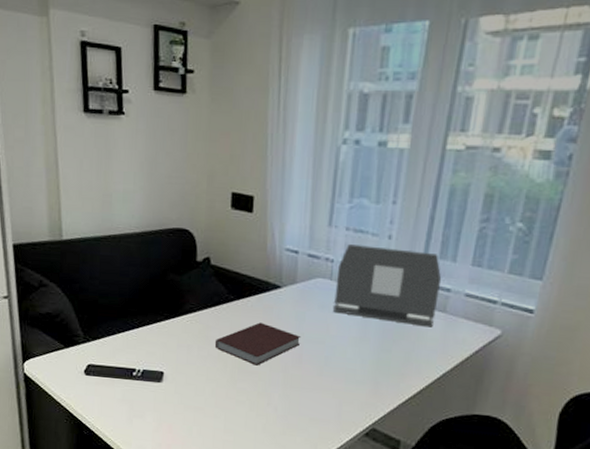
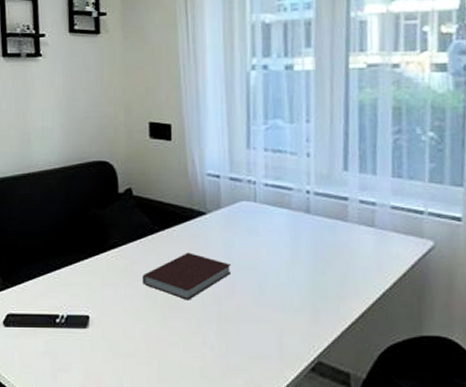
laptop: present [334,244,442,328] -> none [260,165,365,244]

